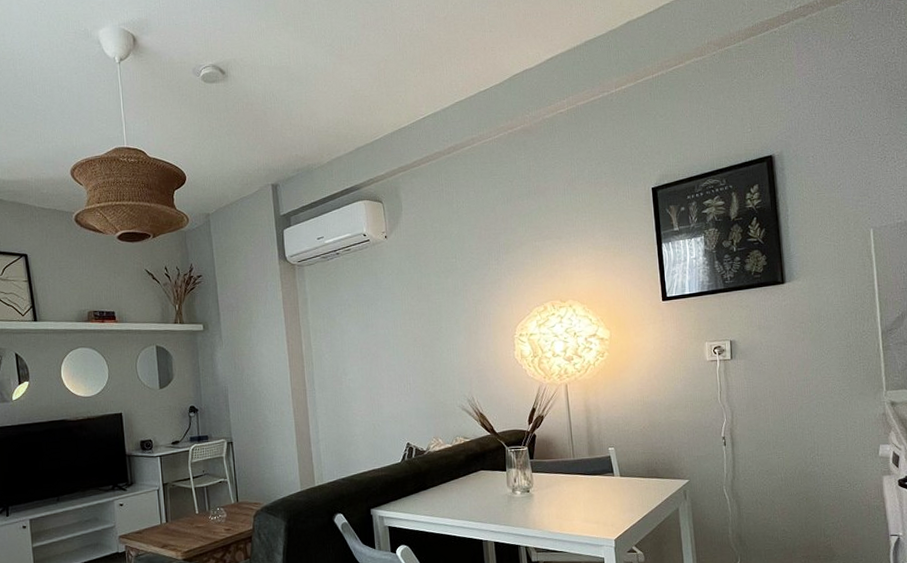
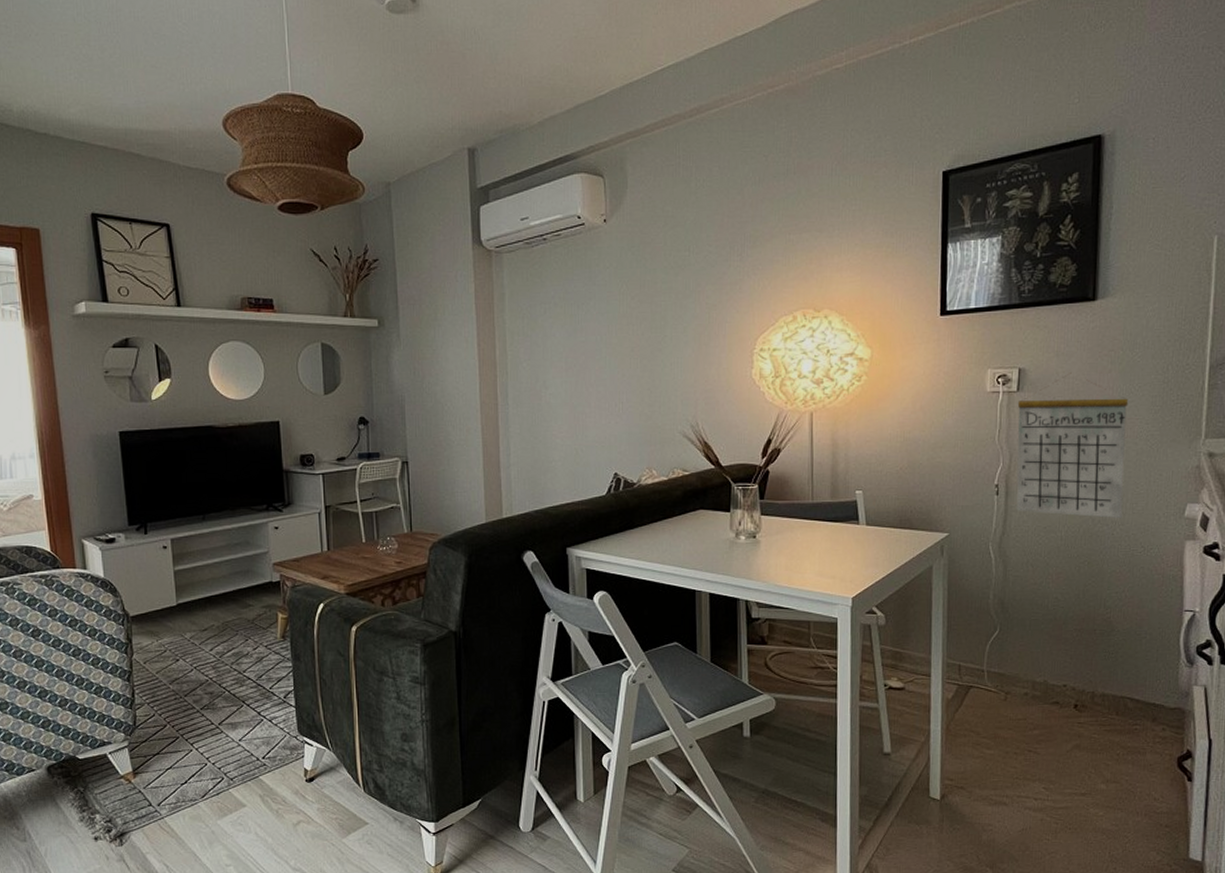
calendar: none [733,342,829,461] -> present [1016,373,1129,519]

